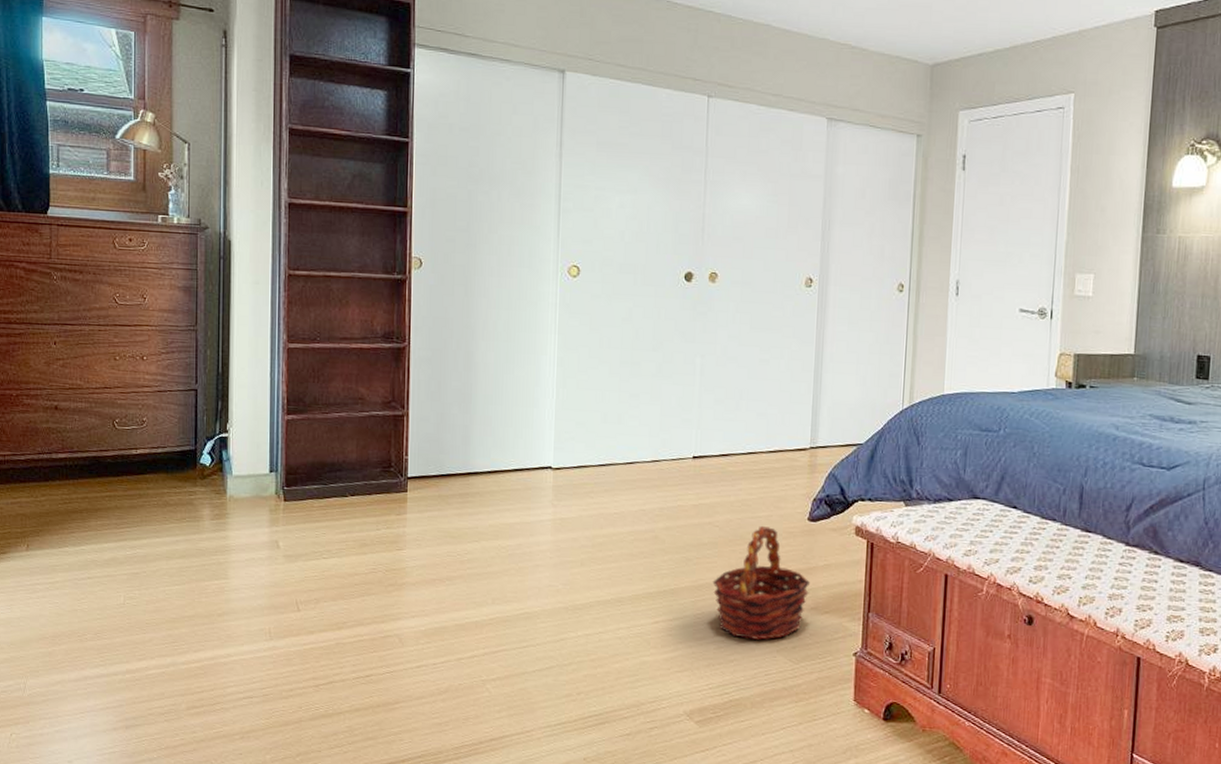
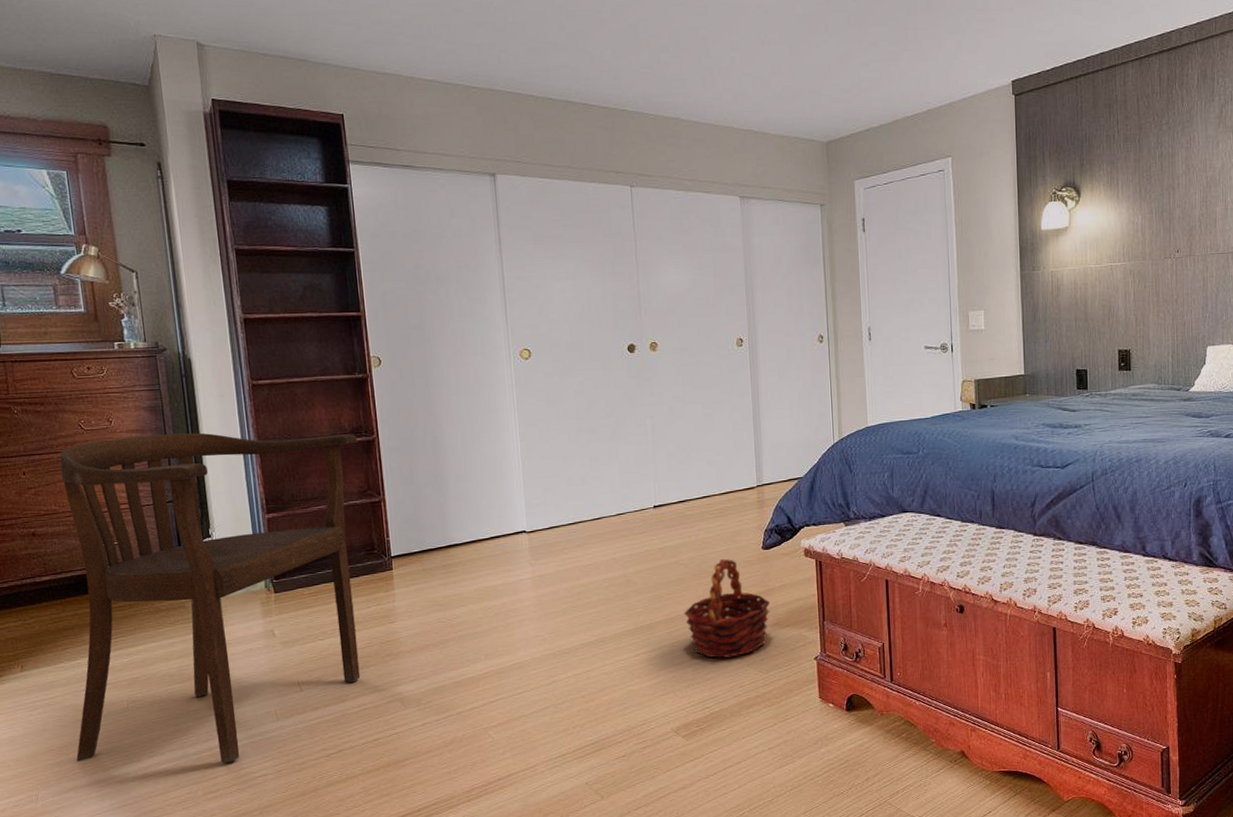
armchair: none [68,316,388,678] -> present [60,433,361,763]

